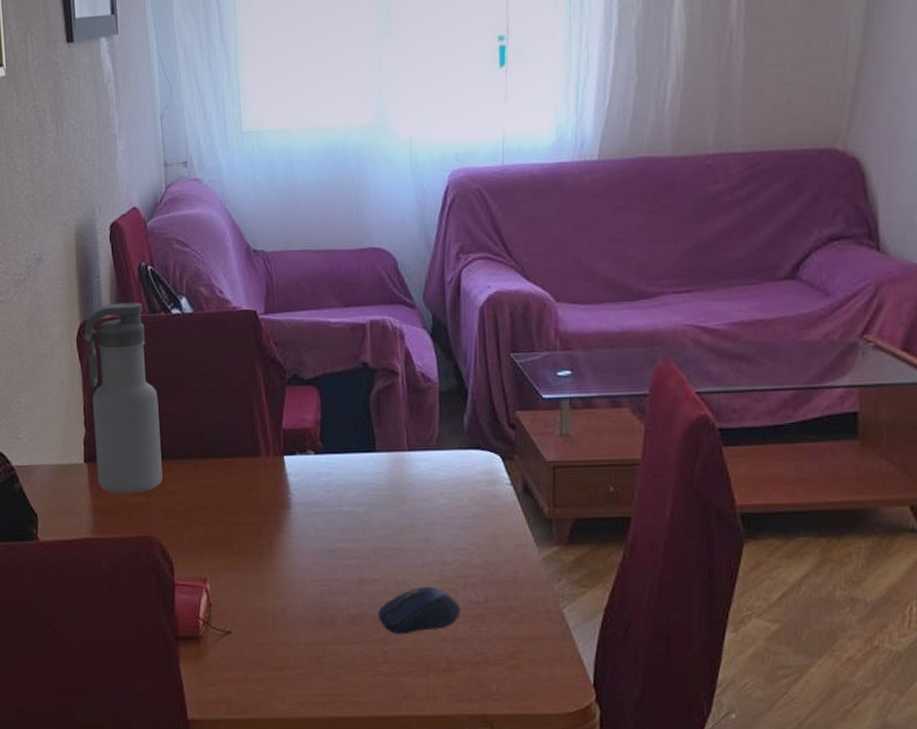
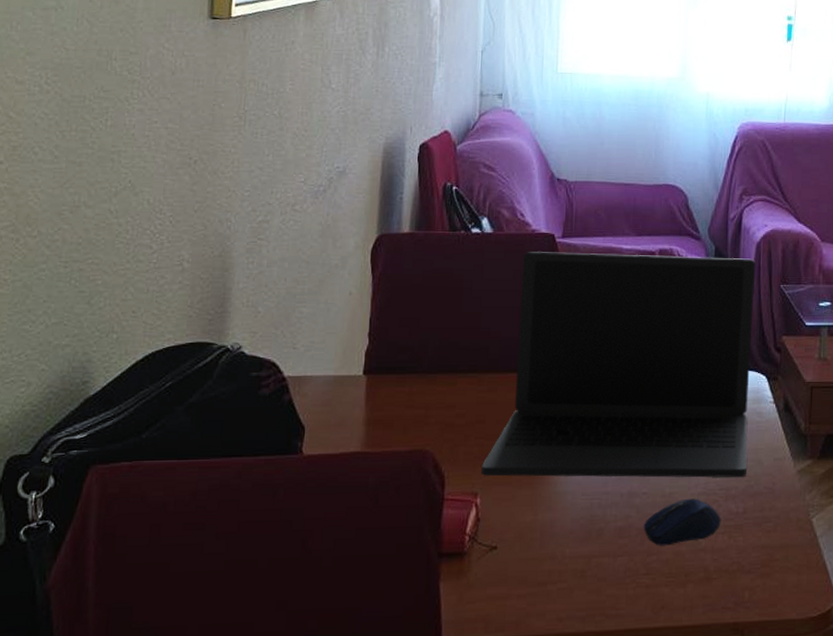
water bottle: present [83,302,163,494] -> none [375,219,449,407]
laptop: none [208,325,485,565] -> present [481,252,756,478]

